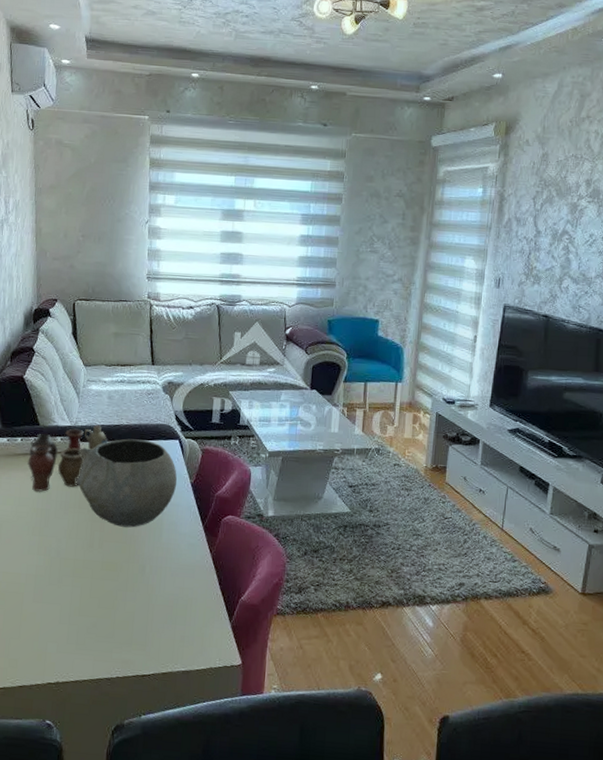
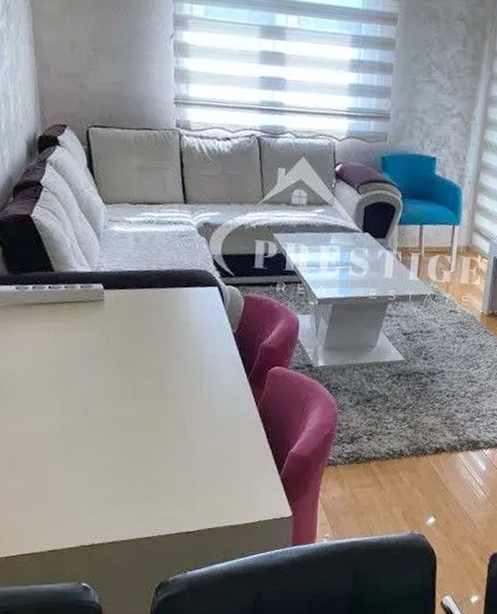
vase: present [28,424,108,493] -> none [42,270,137,346]
bowl: present [76,438,177,528] -> none [101,286,217,382]

